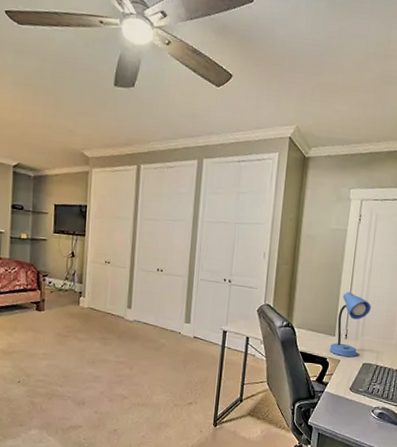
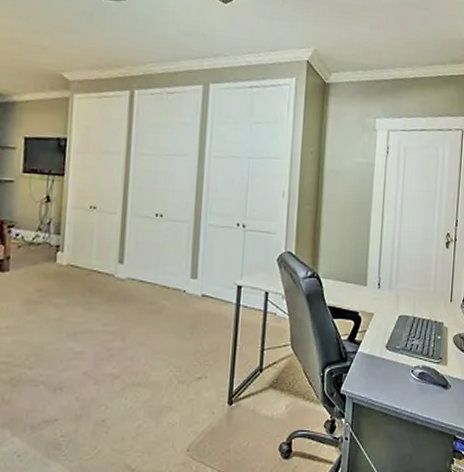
desk lamp: present [329,292,371,358] -> none [361,234,405,310]

